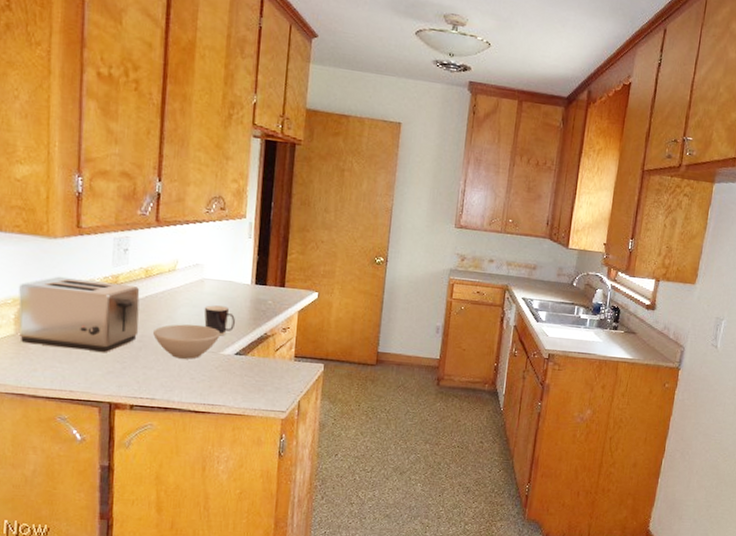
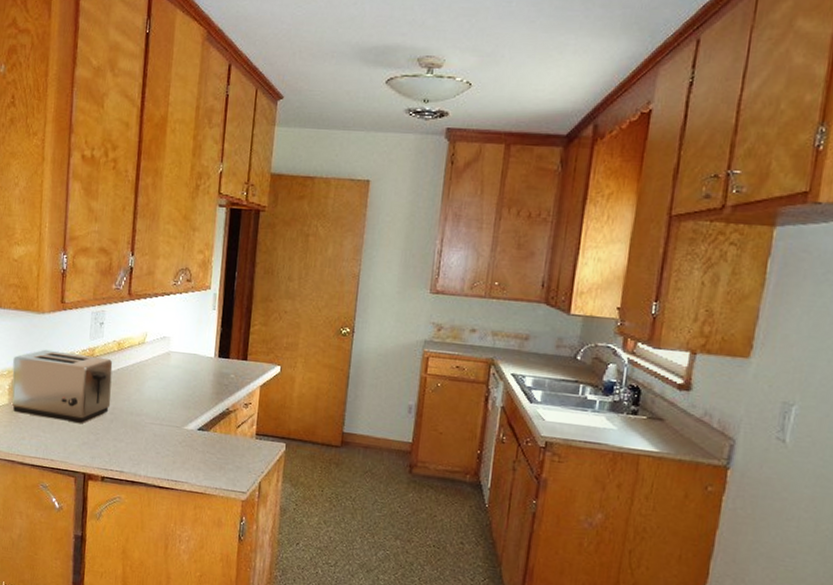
bowl: present [153,324,221,359] -> none [123,397,185,433]
mug: present [204,305,235,336] -> none [169,378,199,410]

